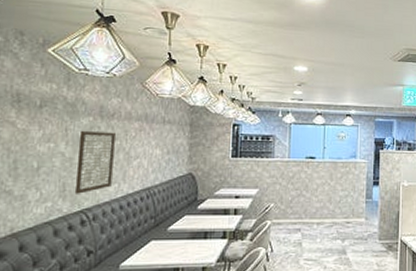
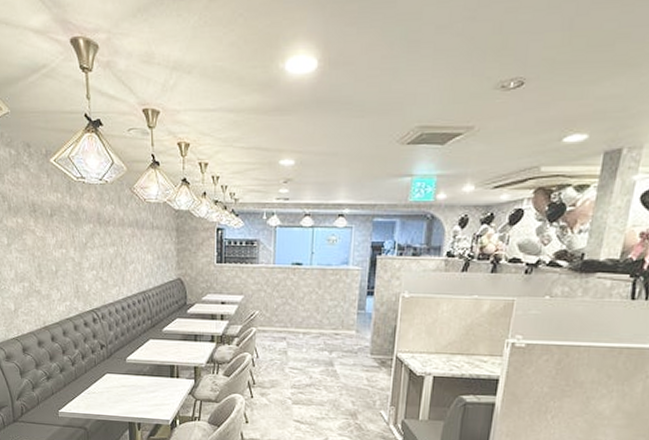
wall art: present [74,130,116,194] -> none [84,237,114,295]

